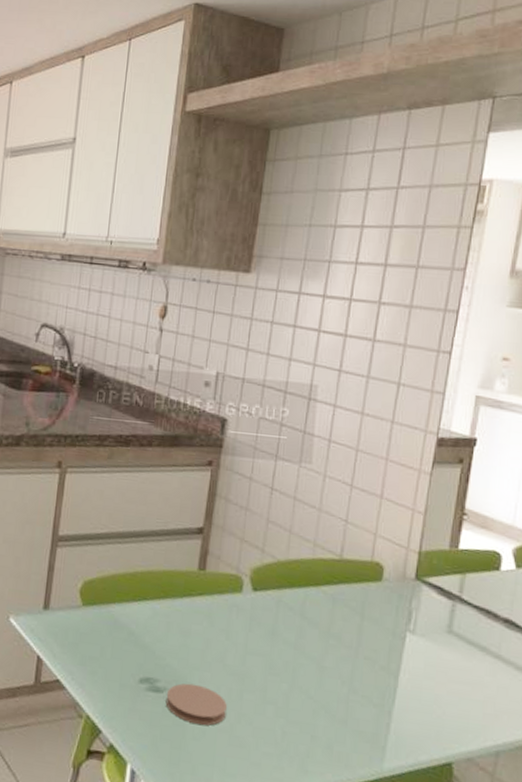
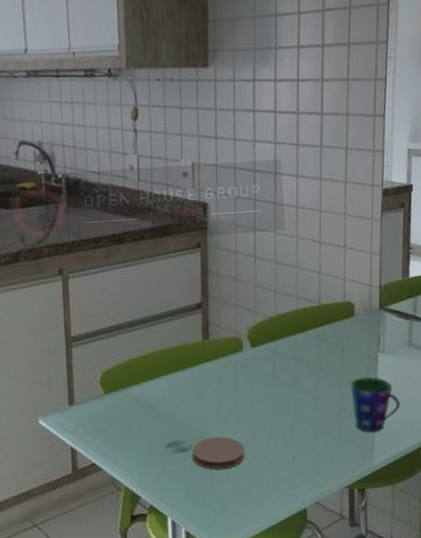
cup: none [366,655,428,729] -> present [351,376,401,433]

